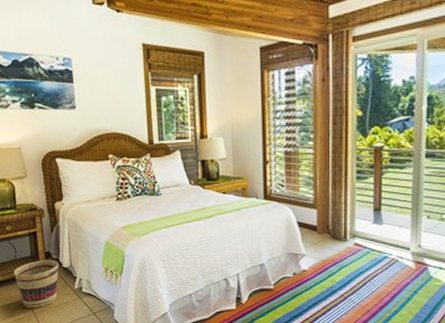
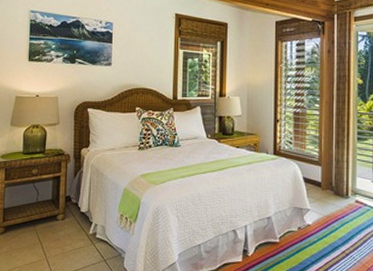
basket: present [13,260,59,309] -> none [33,204,77,253]

